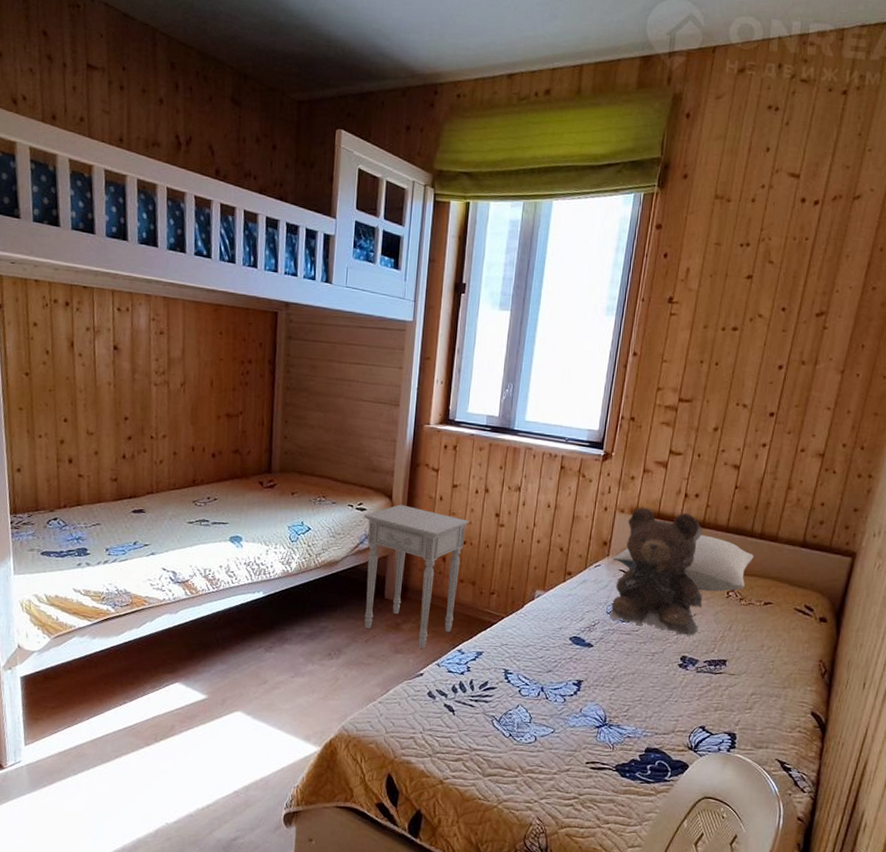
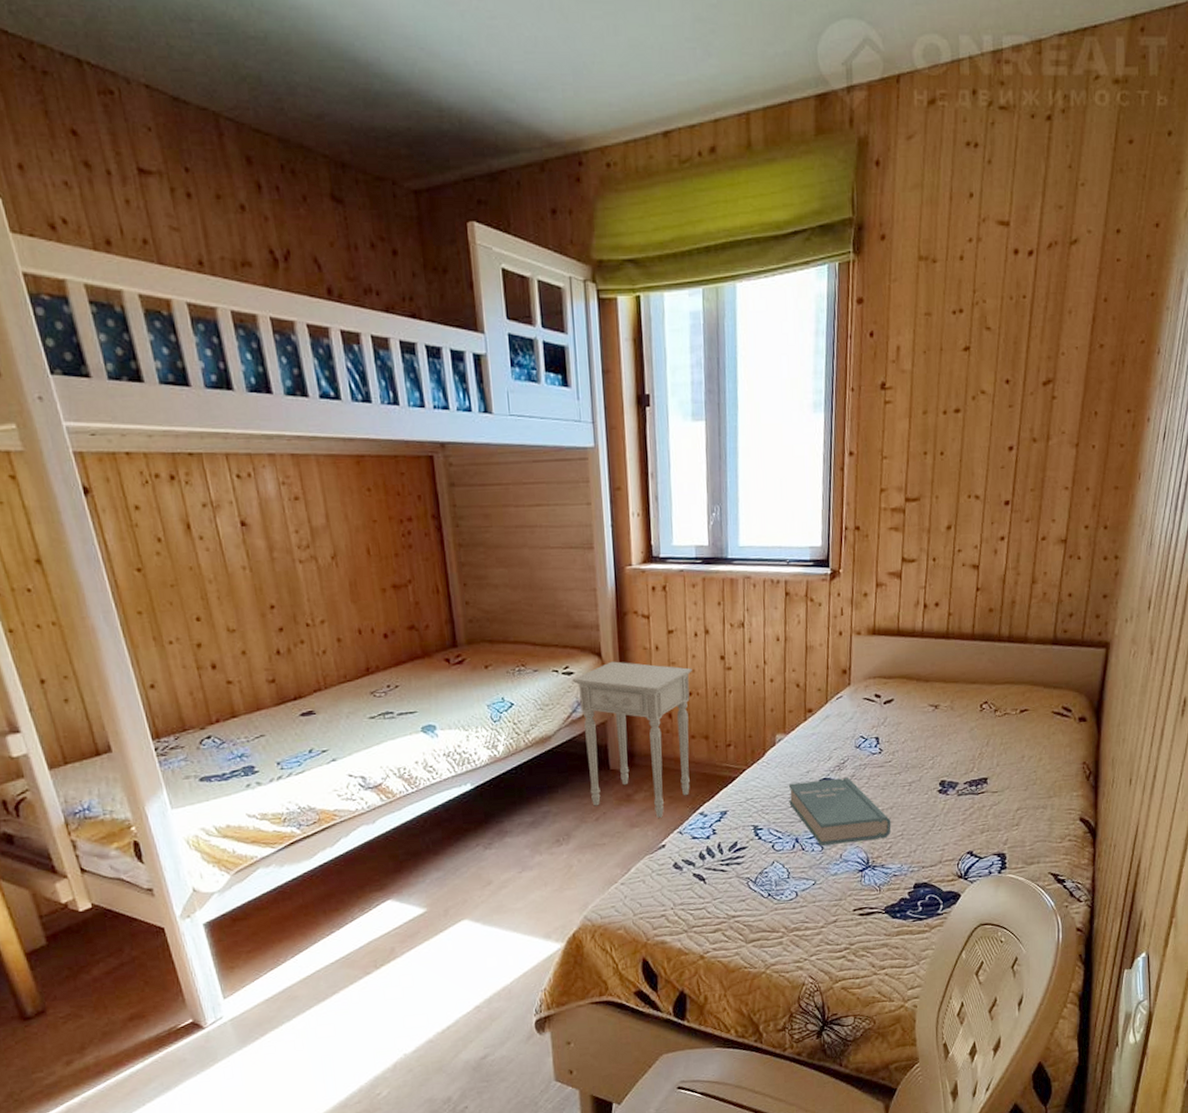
book: none [539,636,632,701] -> present [789,777,891,846]
teddy bear: present [609,508,703,637] -> none [858,625,956,759]
pillow: present [613,535,754,592] -> none [855,646,1004,708]

